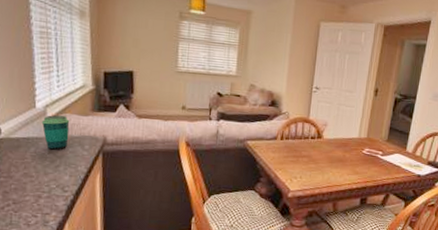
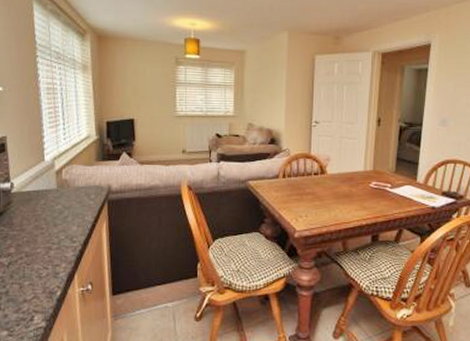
cup: present [41,115,70,150] -> none [50,167,76,201]

